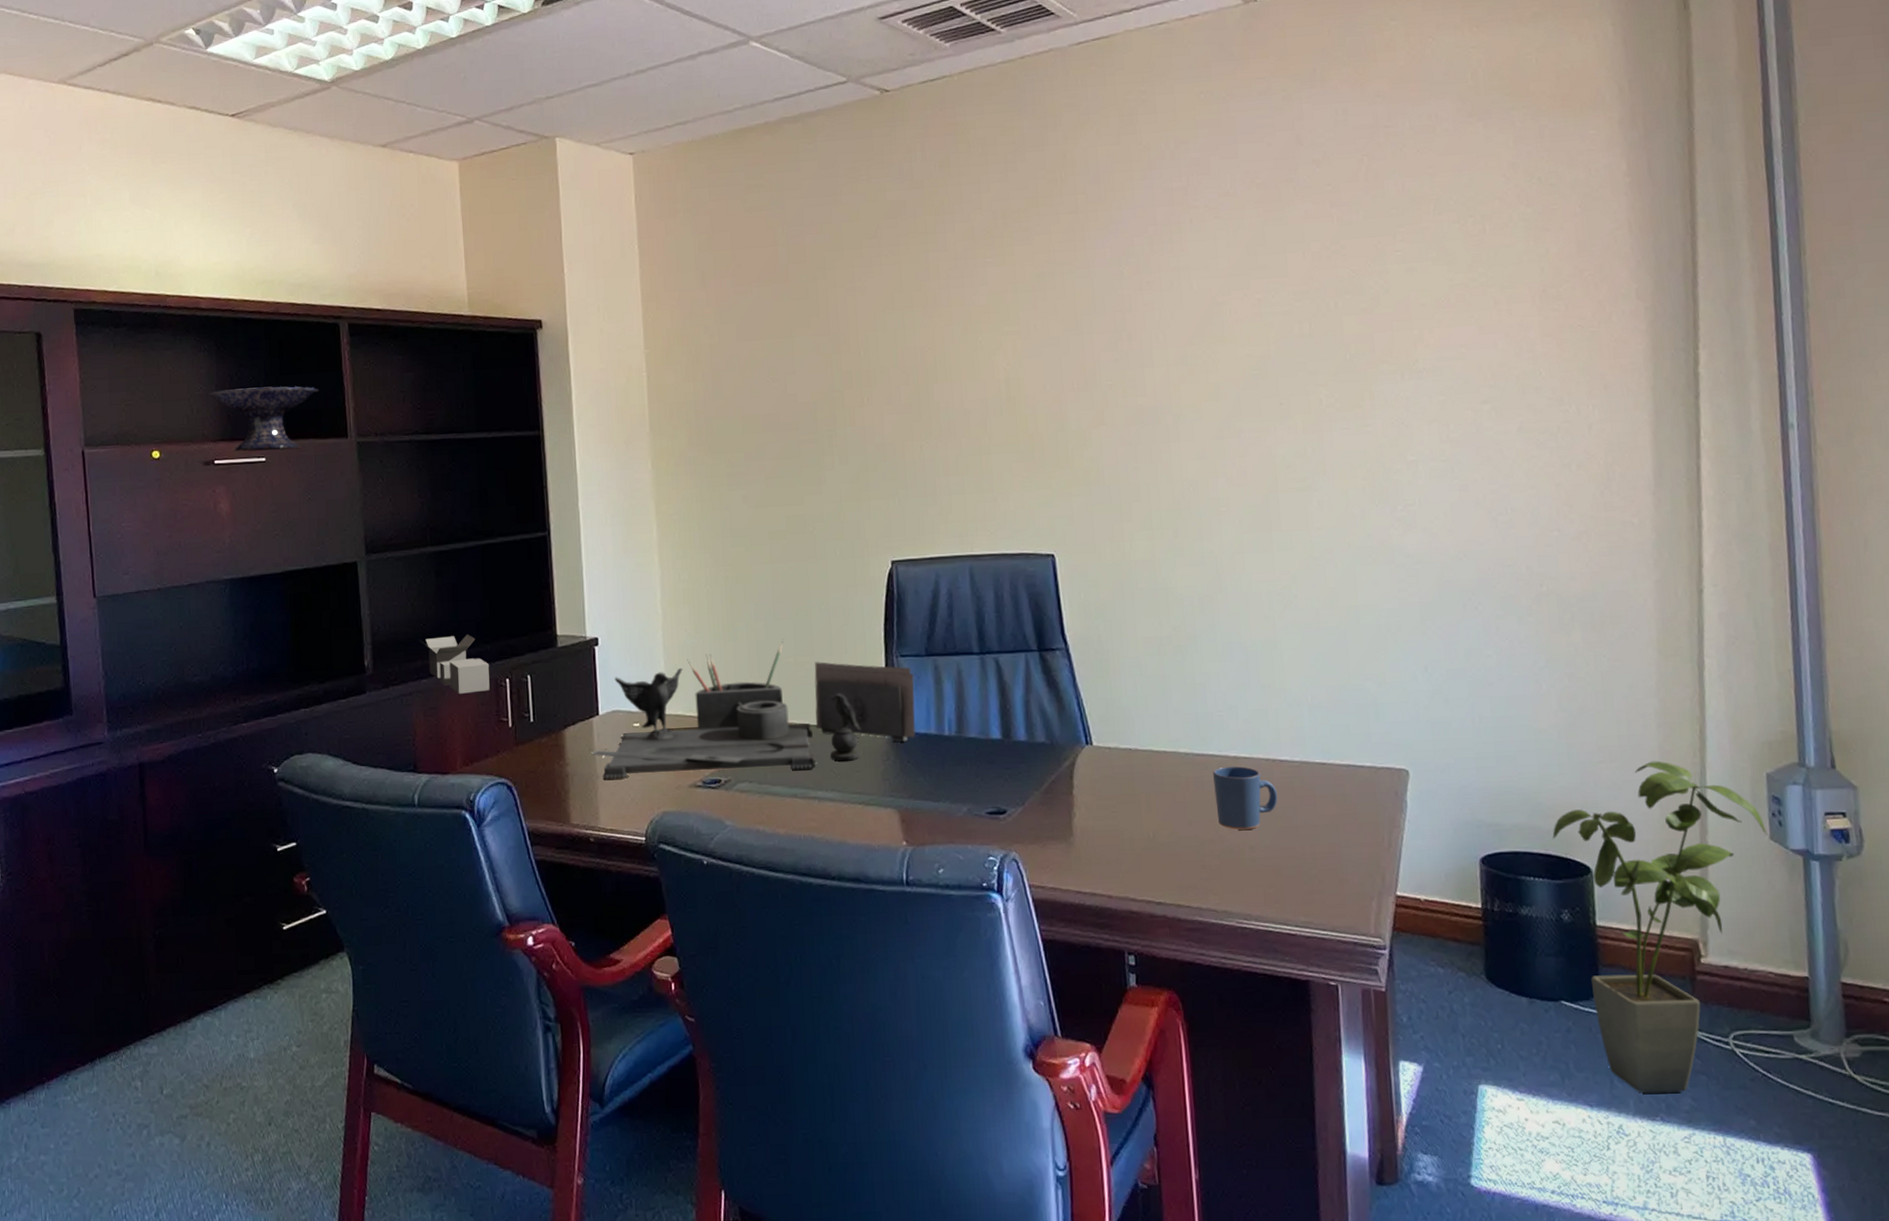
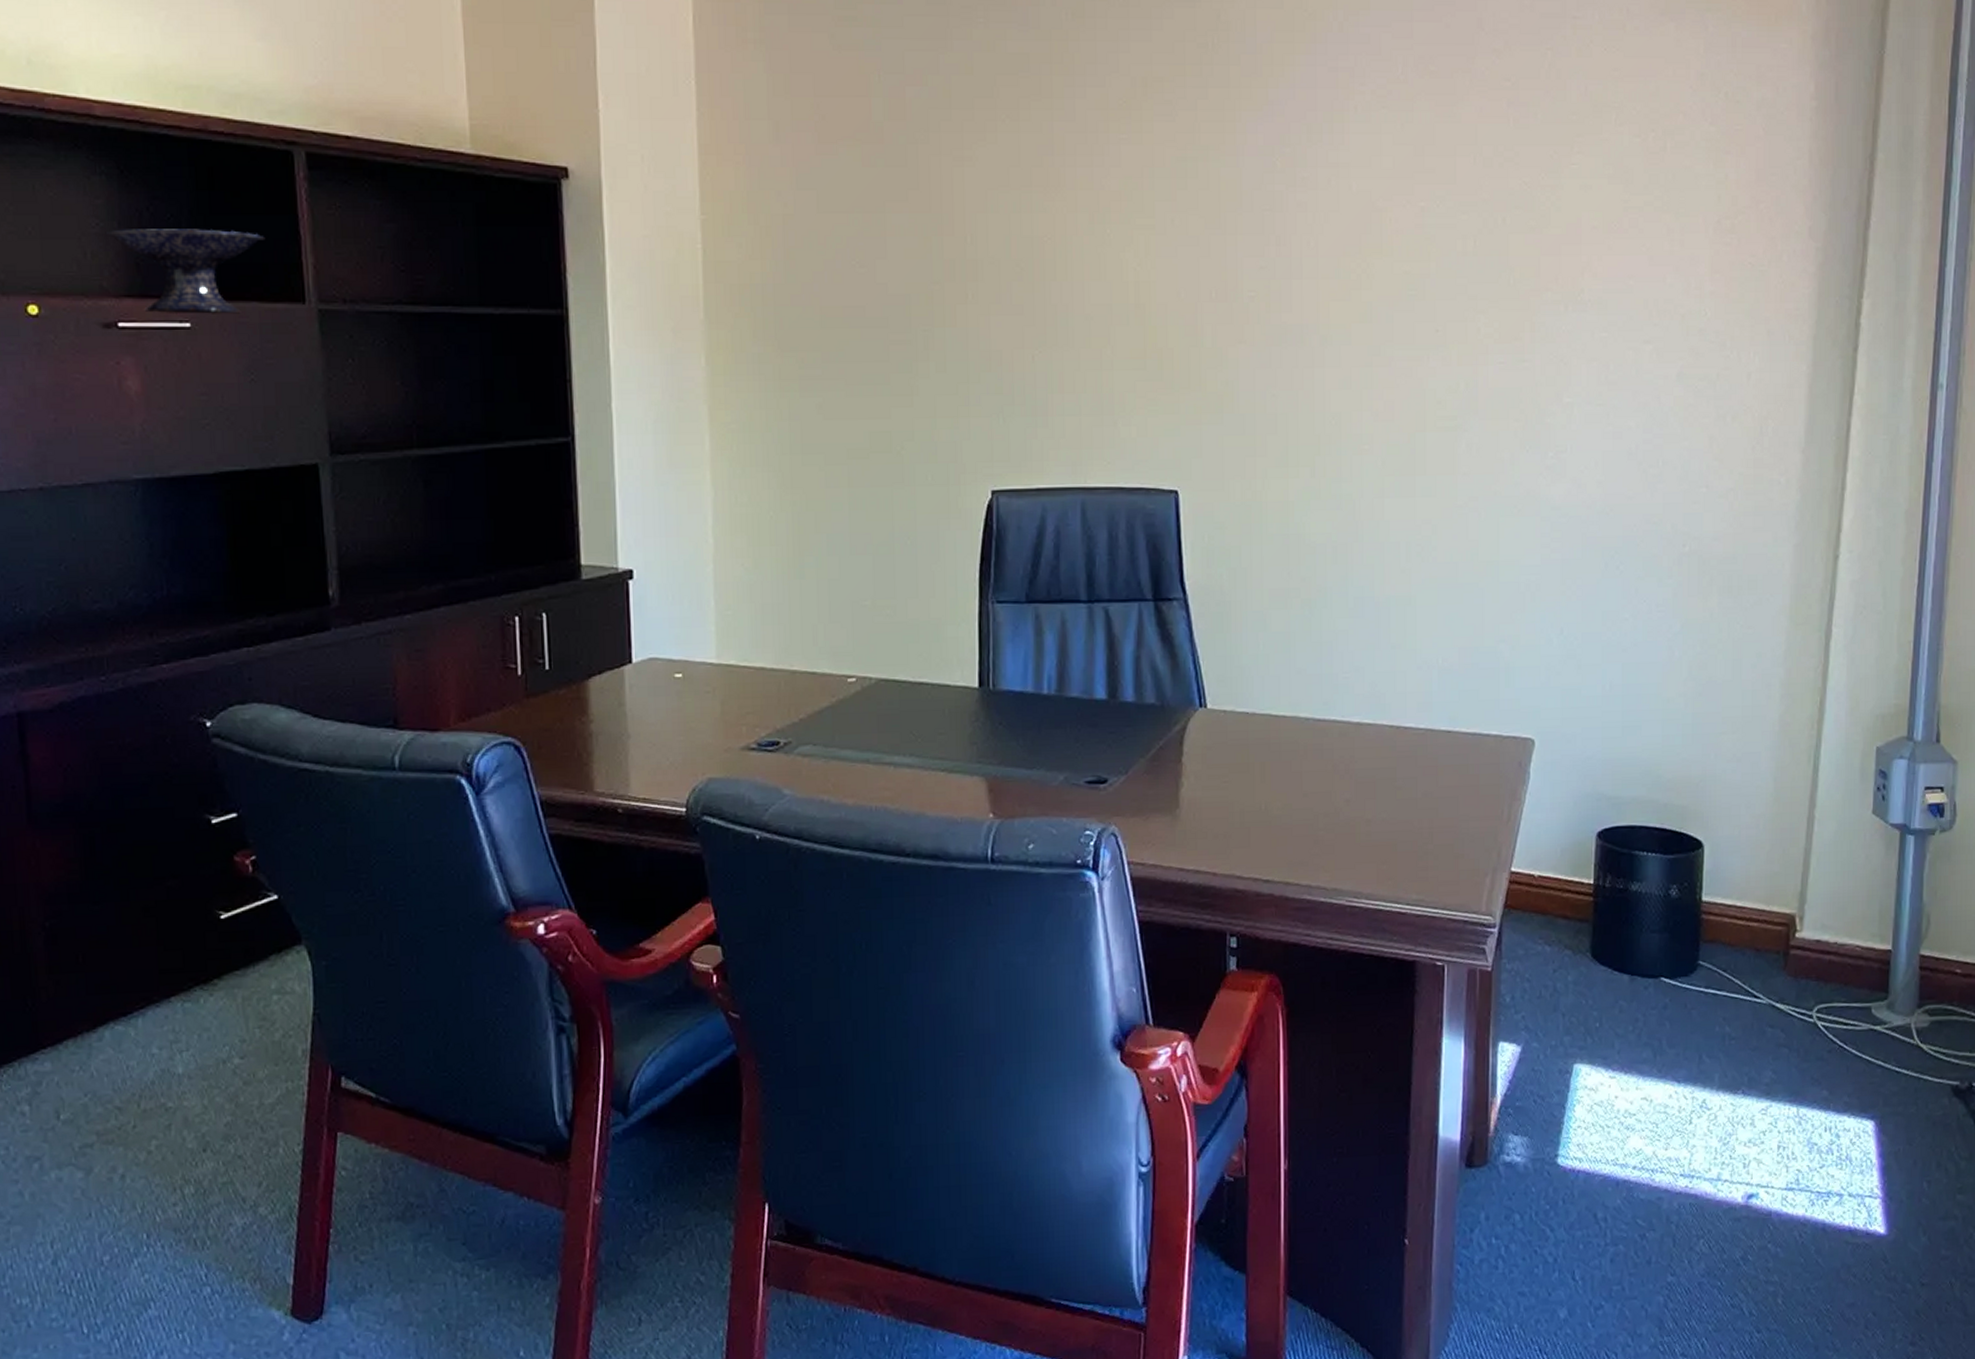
cardboard box: present [420,634,490,694] -> none [403,560,494,634]
desk organizer: present [591,639,916,780] -> none [621,578,1011,740]
mug: present [1212,766,1278,830] -> none [1332,732,1399,802]
house plant: present [1552,761,1768,1094] -> none [1669,733,1871,1068]

